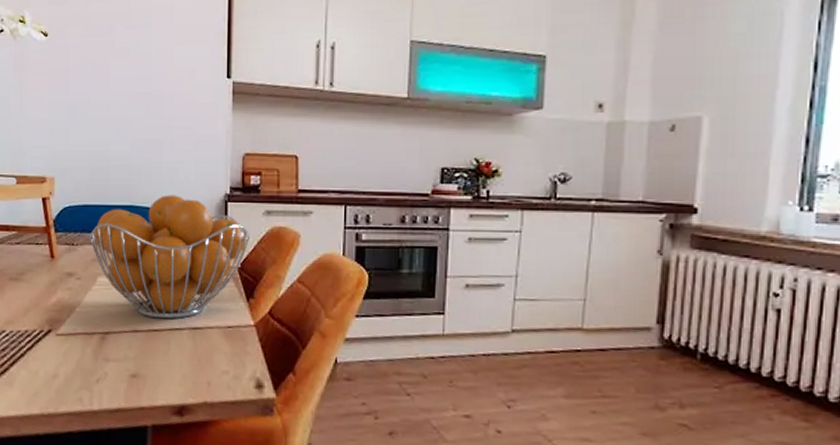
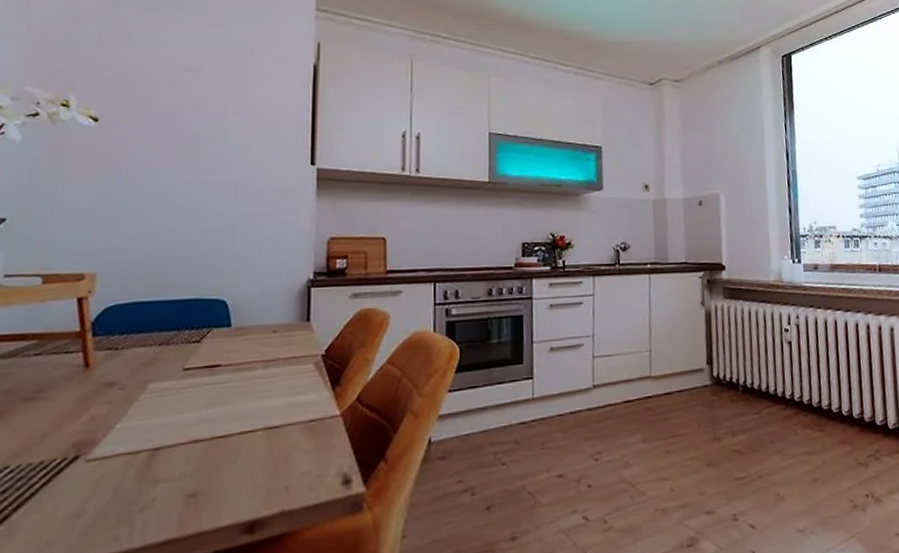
fruit basket: present [90,195,249,319] -> none [140,284,335,423]

